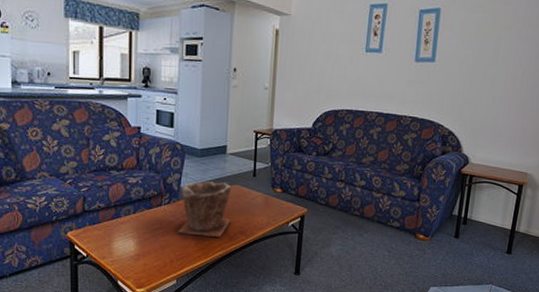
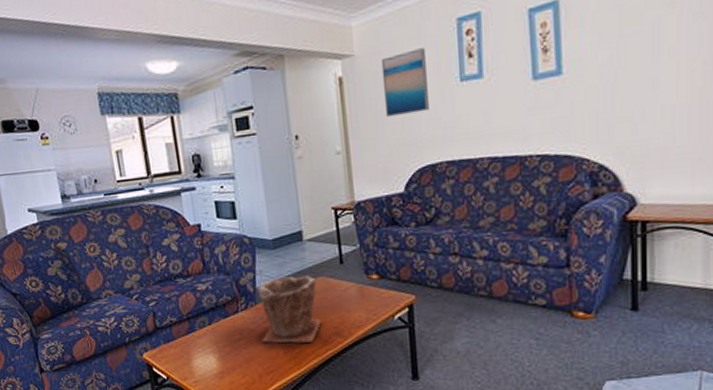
wall art: none [307,20,344,69] -> present [380,48,429,118]

